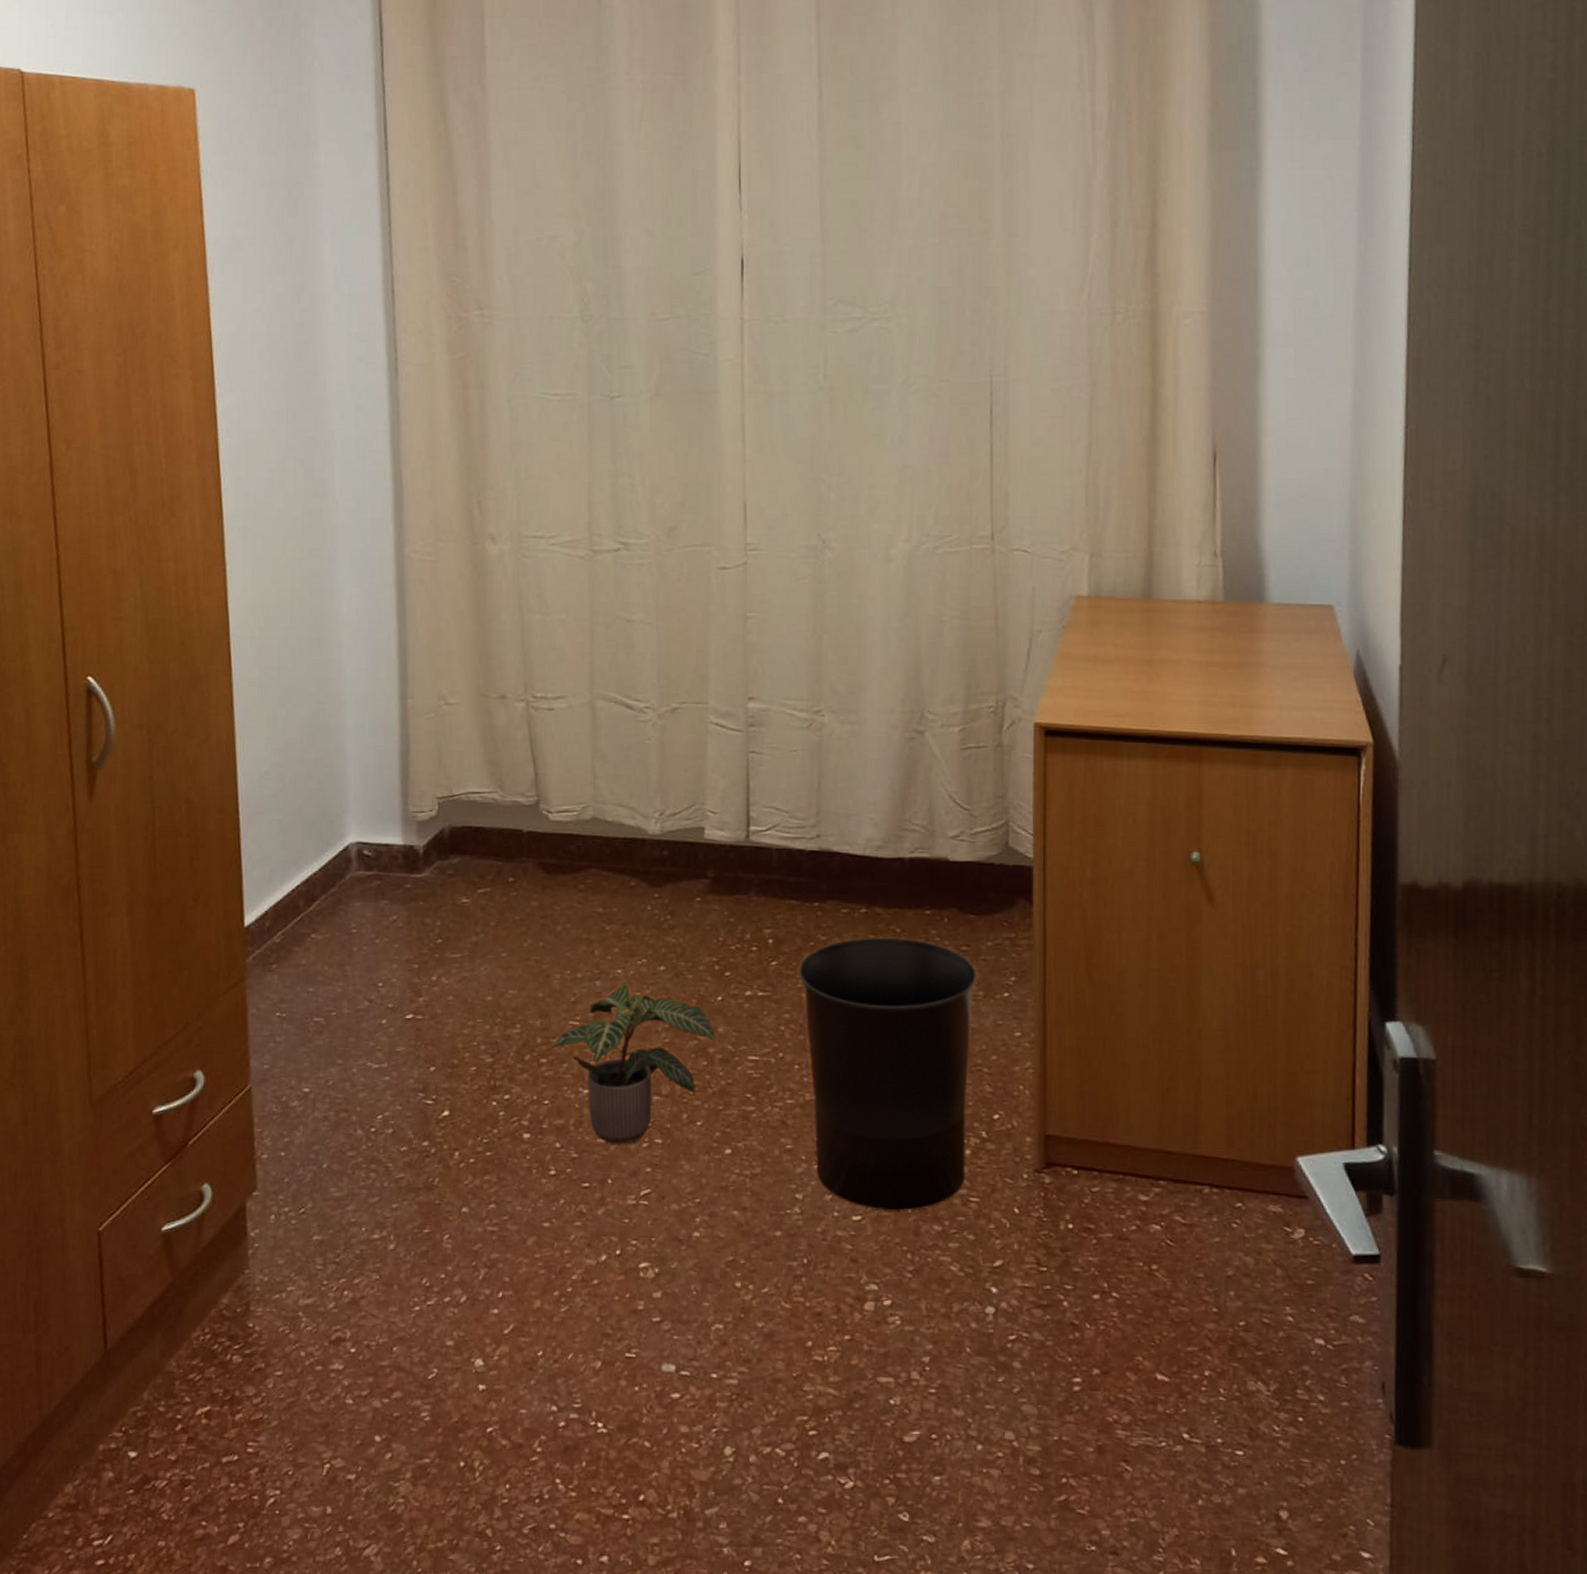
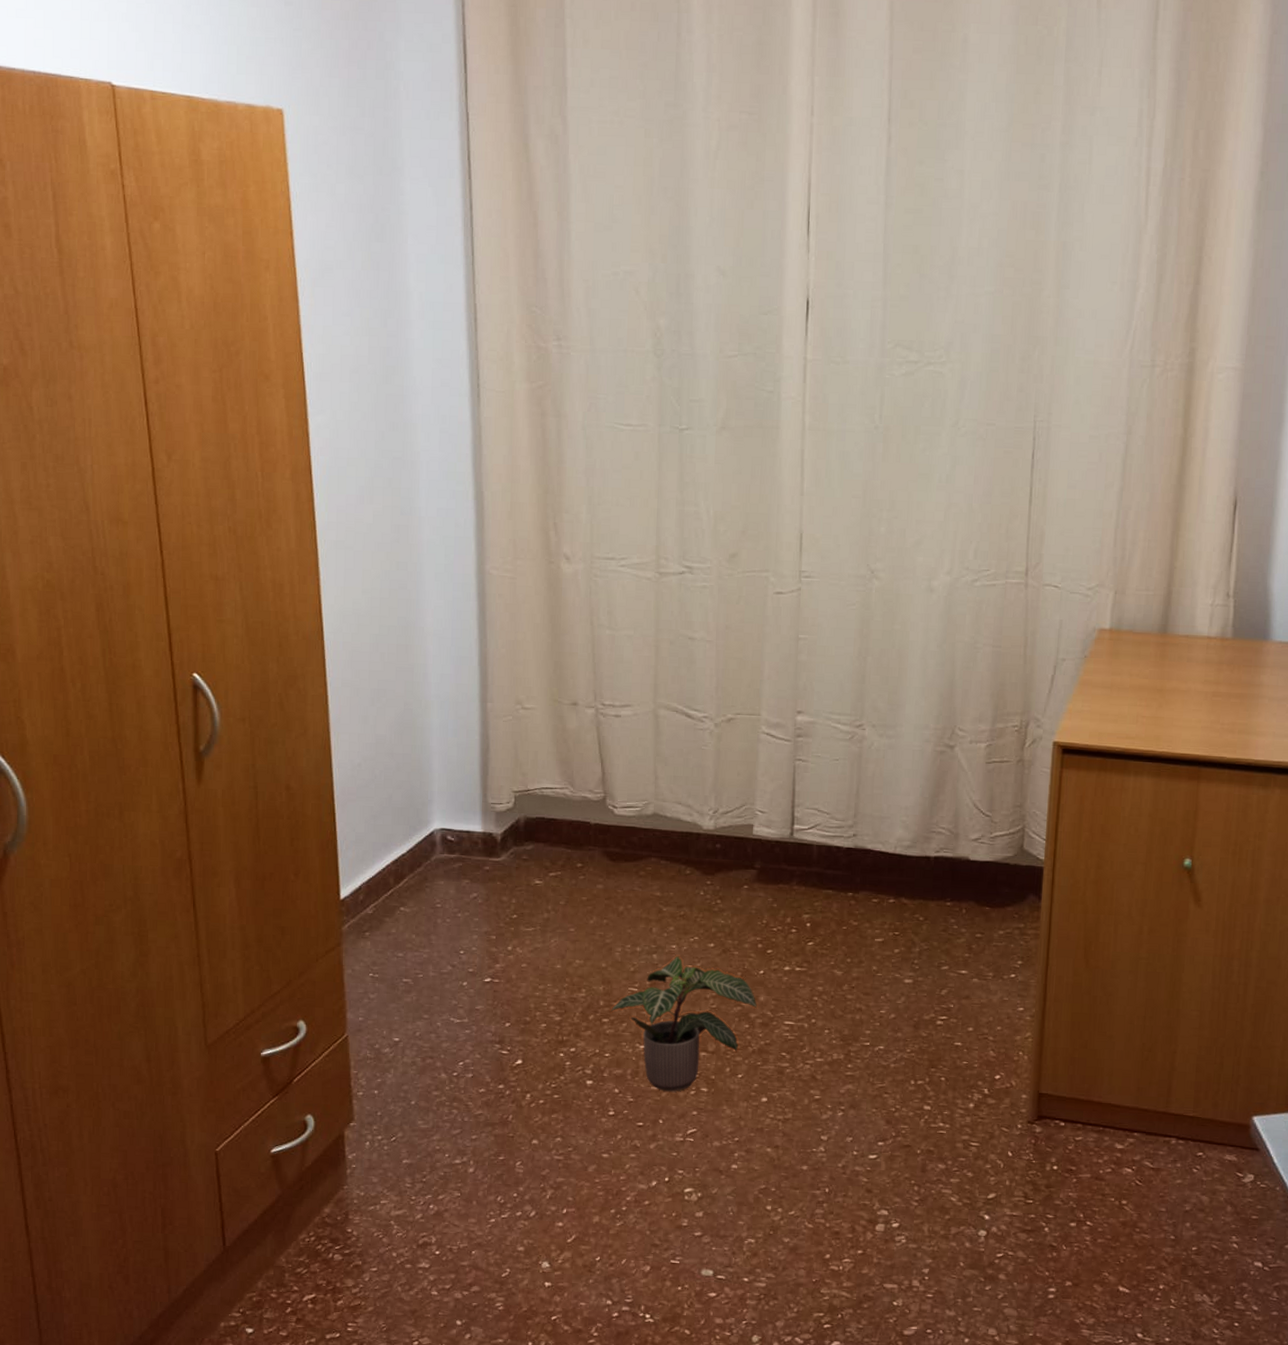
waste bin: present [799,937,976,1210] -> none [832,924,988,1151]

